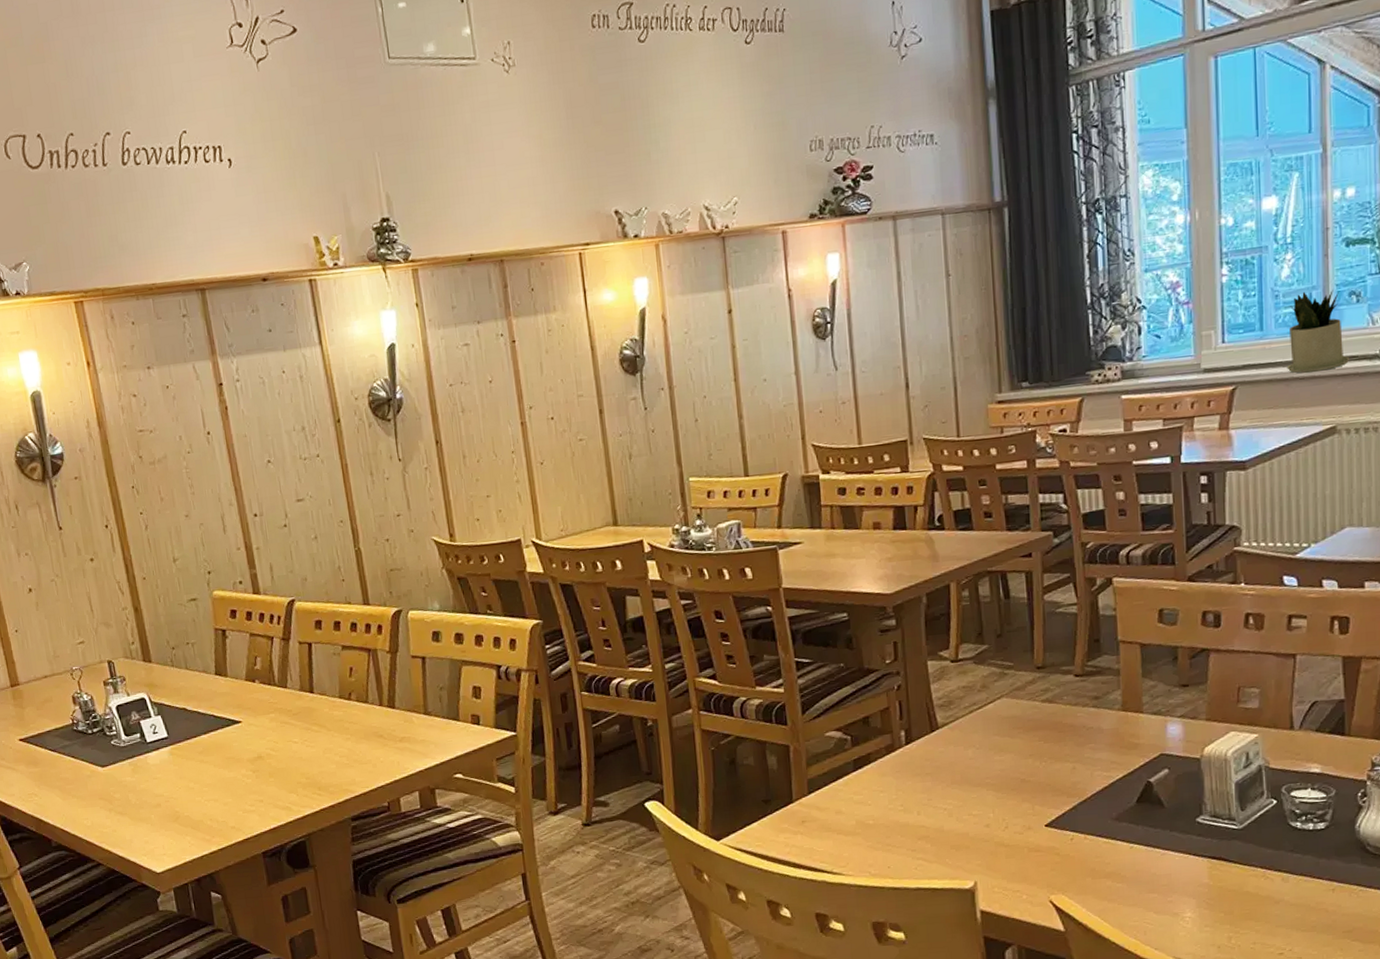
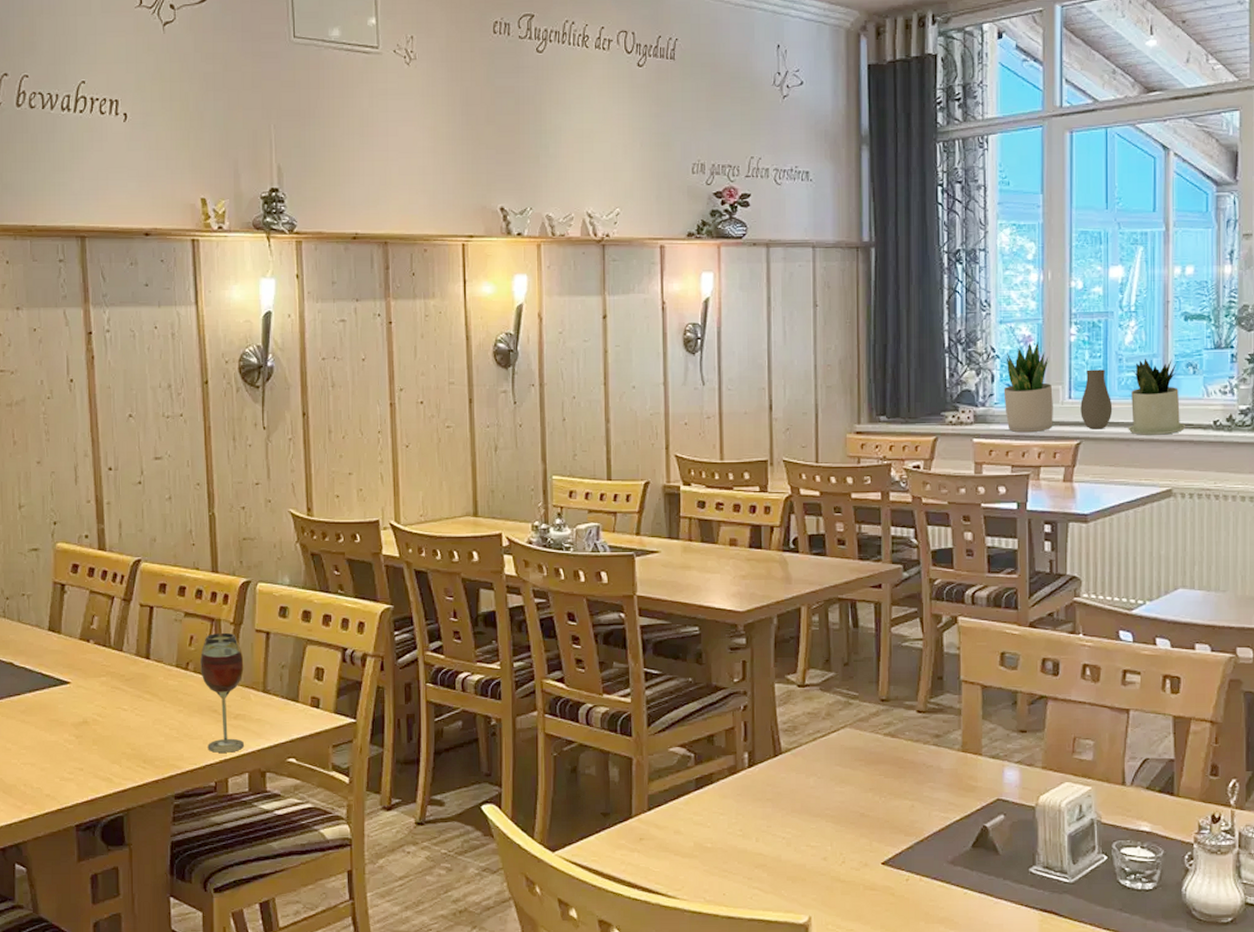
wineglass: none [360,661,412,775] -> present [199,632,244,753]
planter: none [1151,287,1206,384] -> present [1003,342,1053,433]
vase: none [1235,308,1270,373] -> present [1080,369,1113,430]

